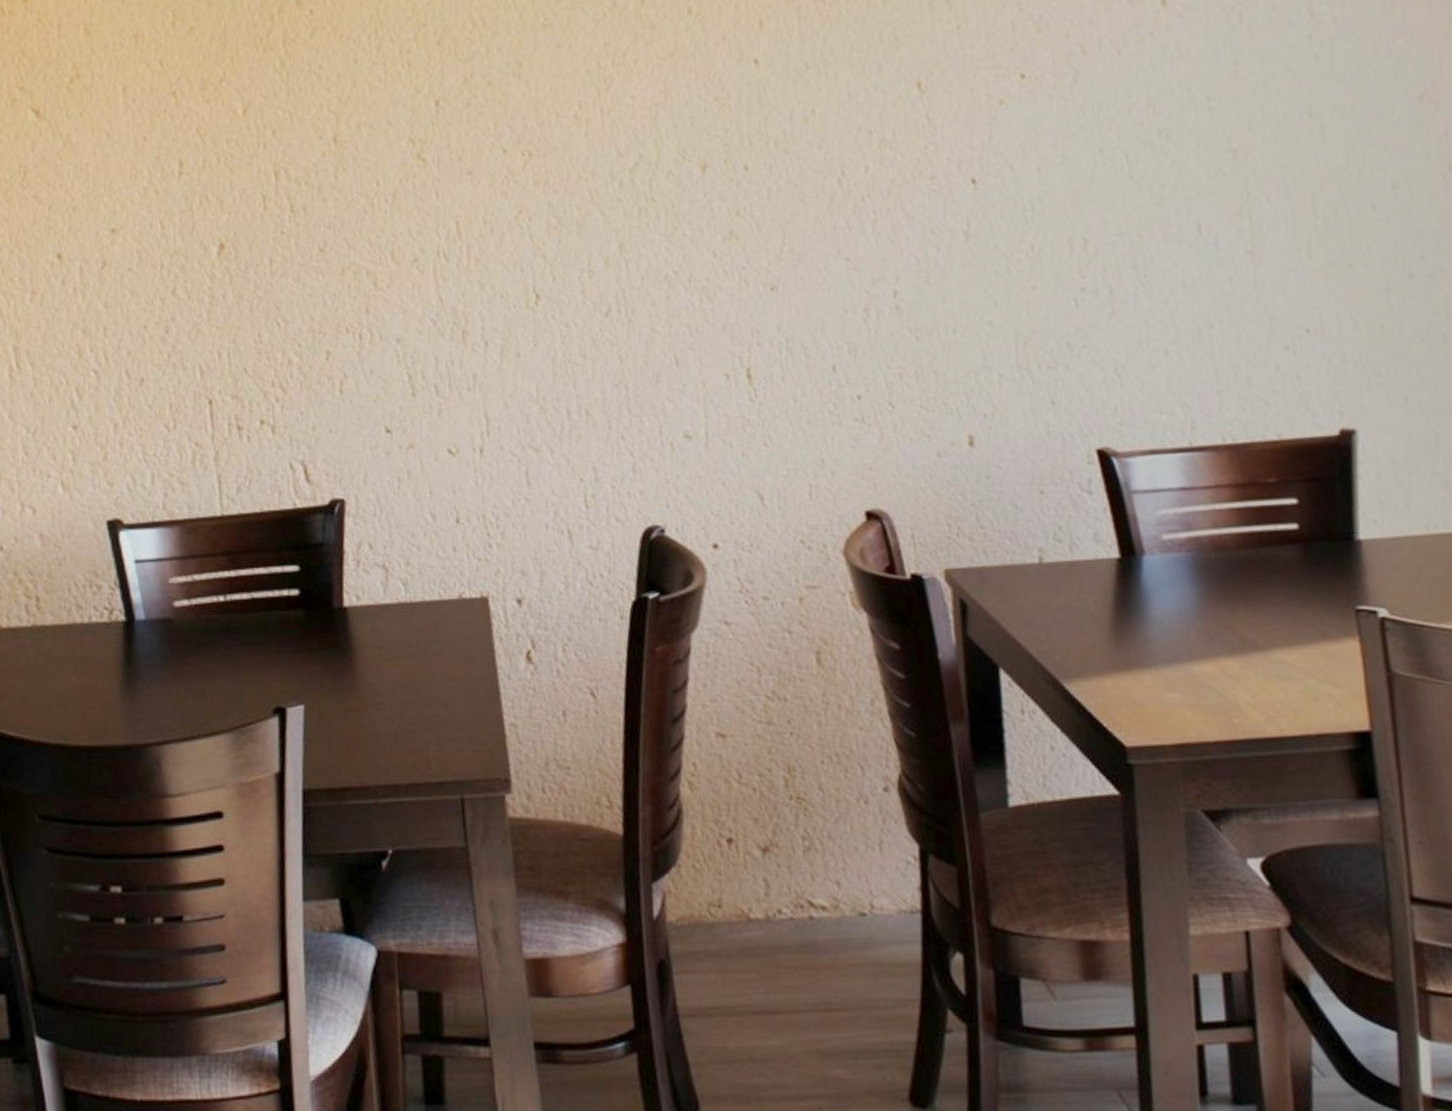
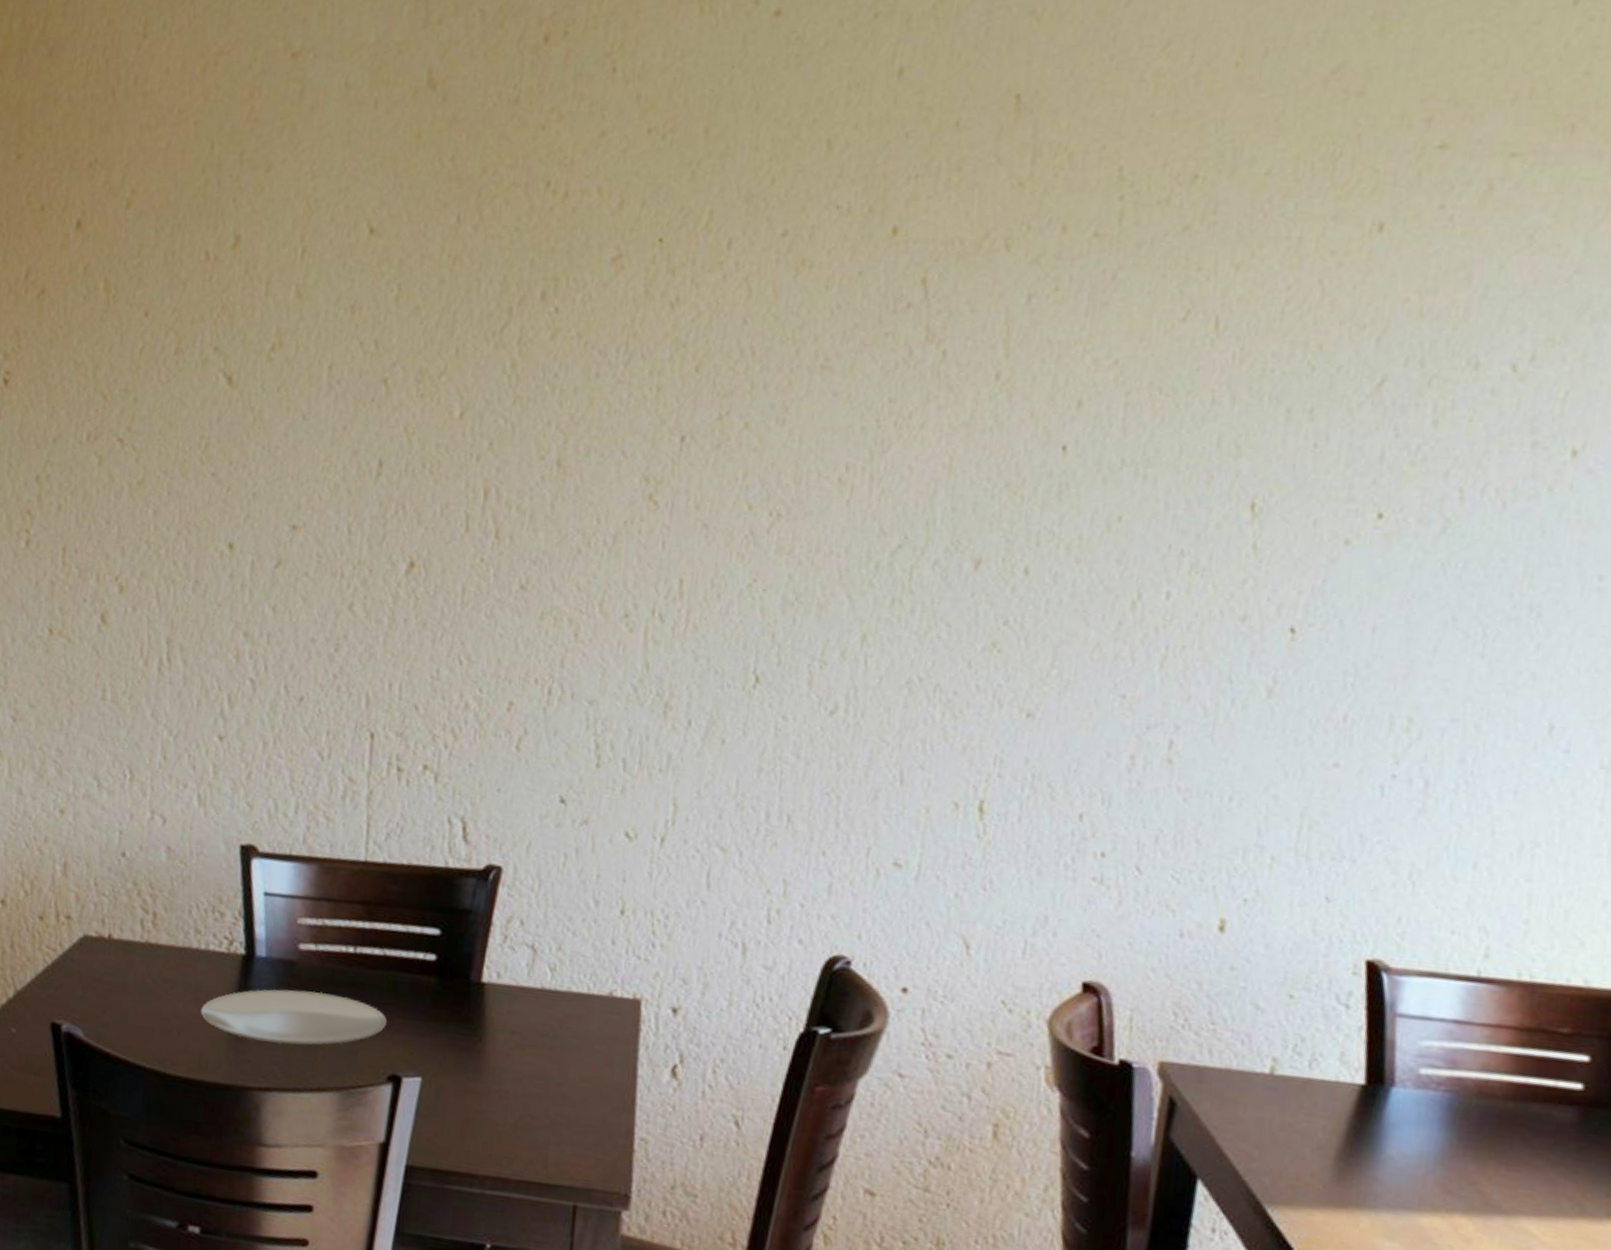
plate: none [92,642,264,699] -> present [200,989,387,1046]

